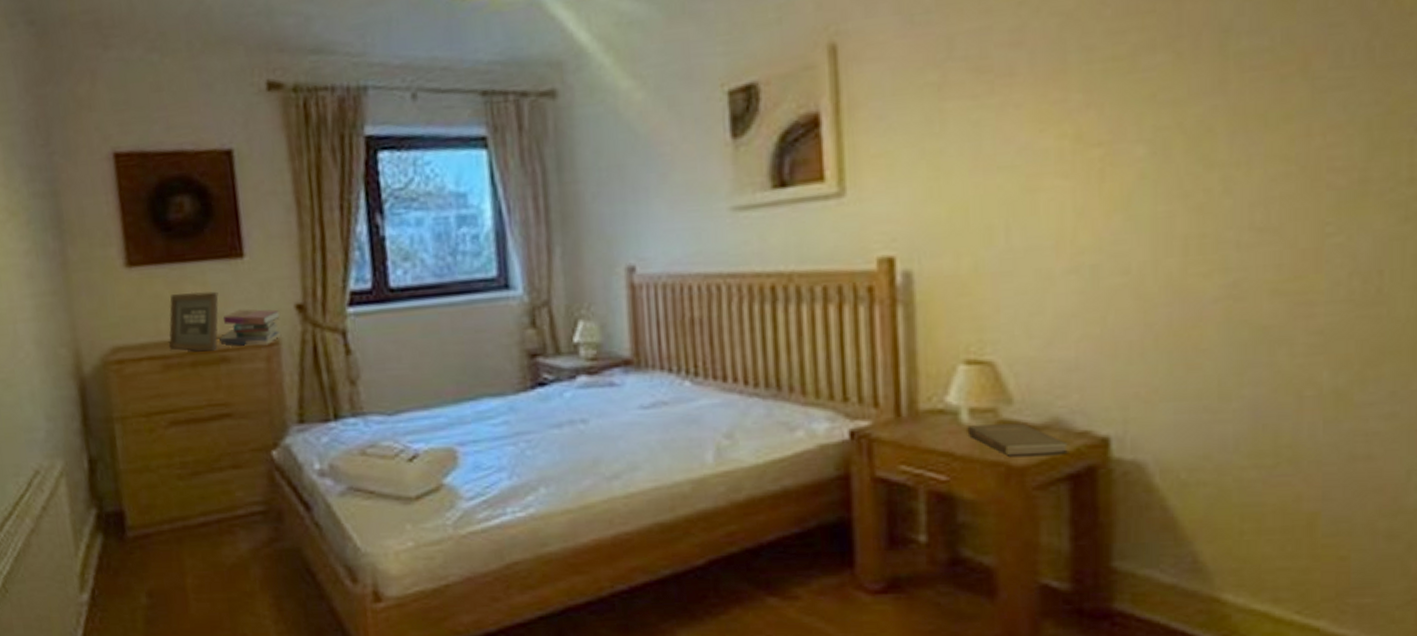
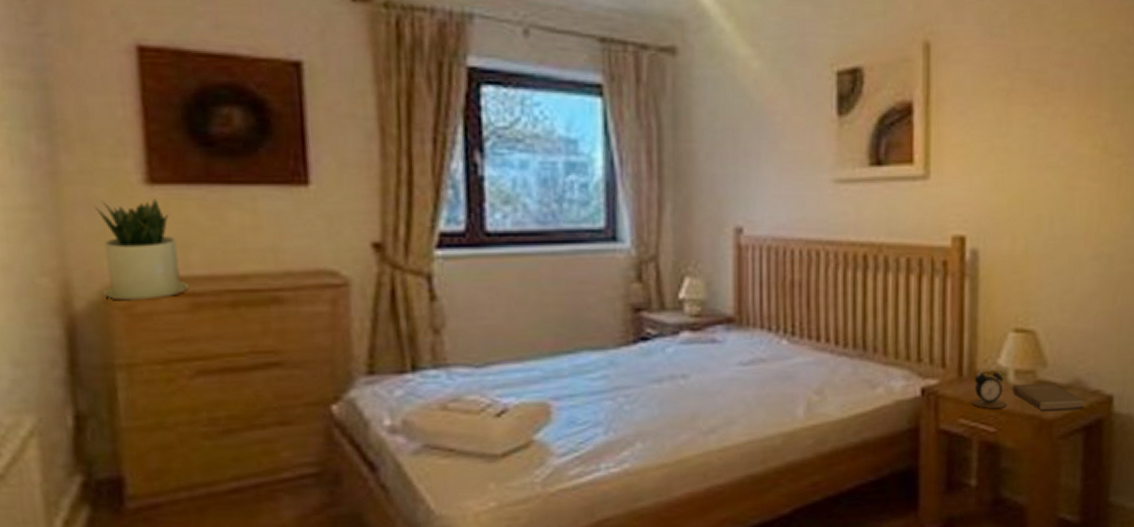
planter: none [93,278,160,365] -> present [95,198,188,301]
picture frame: present [169,291,219,351] -> none [202,220,273,290]
books: present [219,309,282,346] -> none [271,244,352,287]
alarm clock: none [915,407,961,455] -> present [972,368,1007,410]

